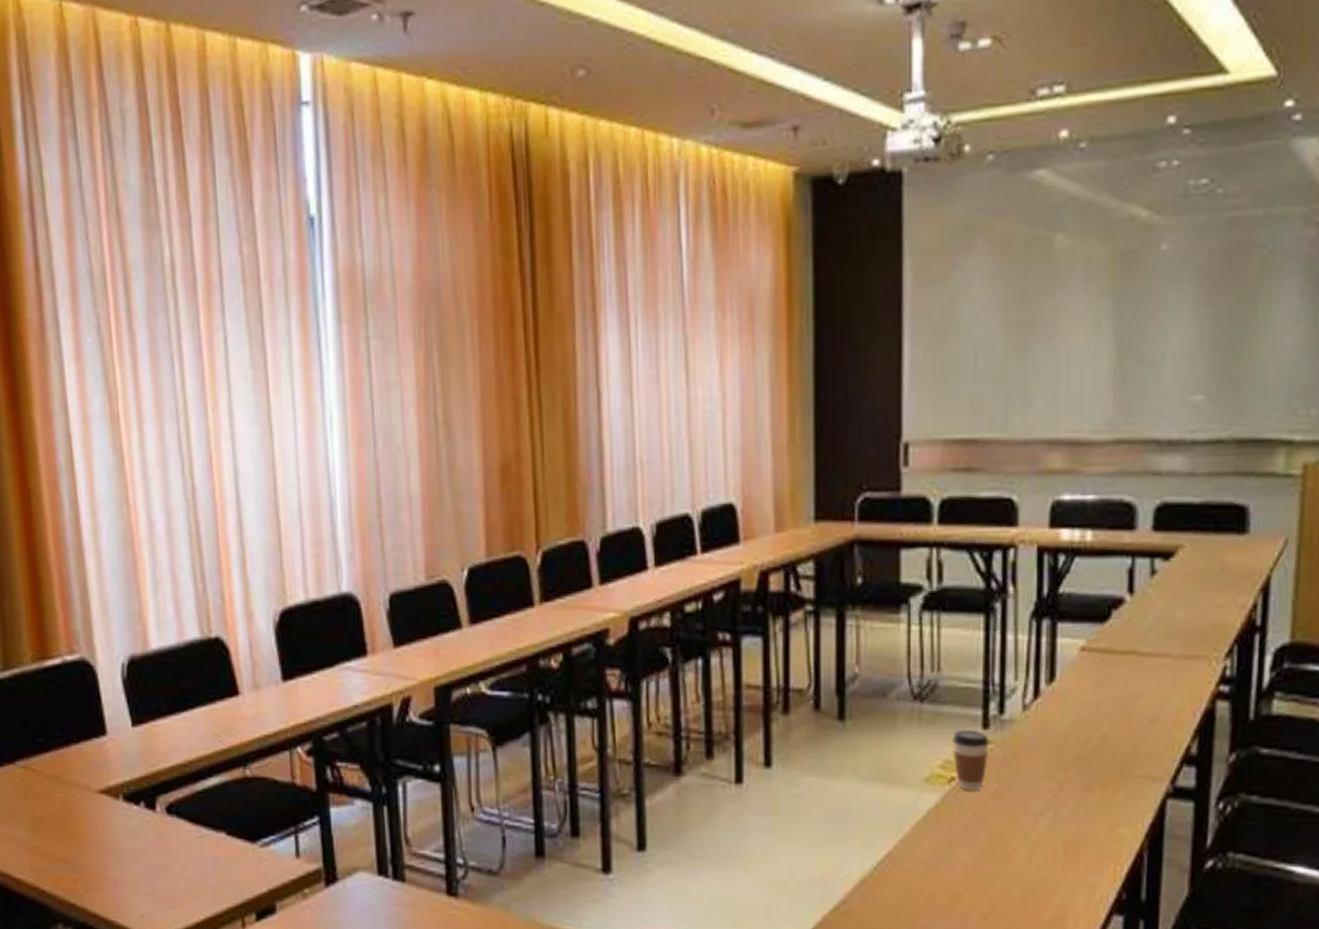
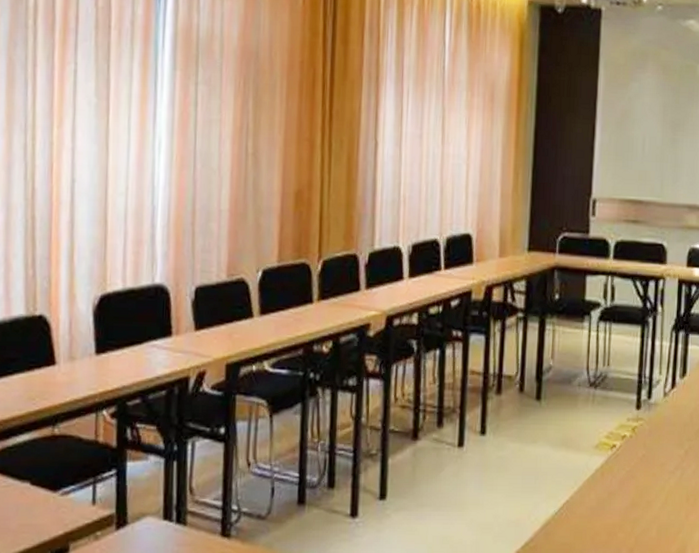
coffee cup: present [951,730,990,791] -> none [614,410,641,455]

